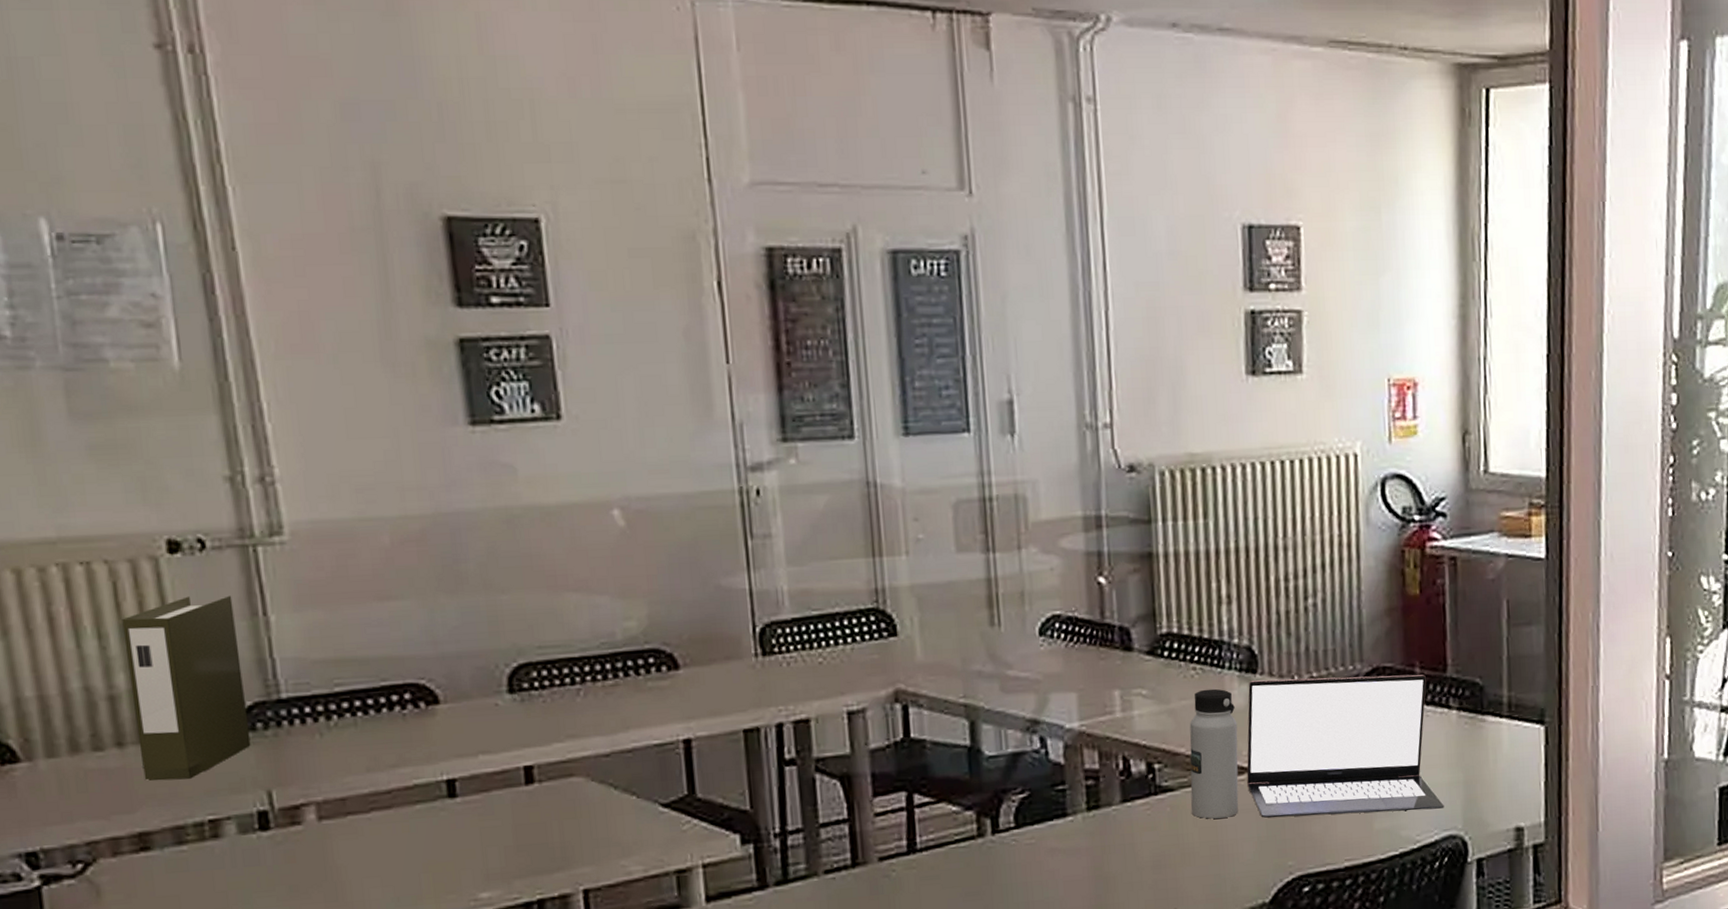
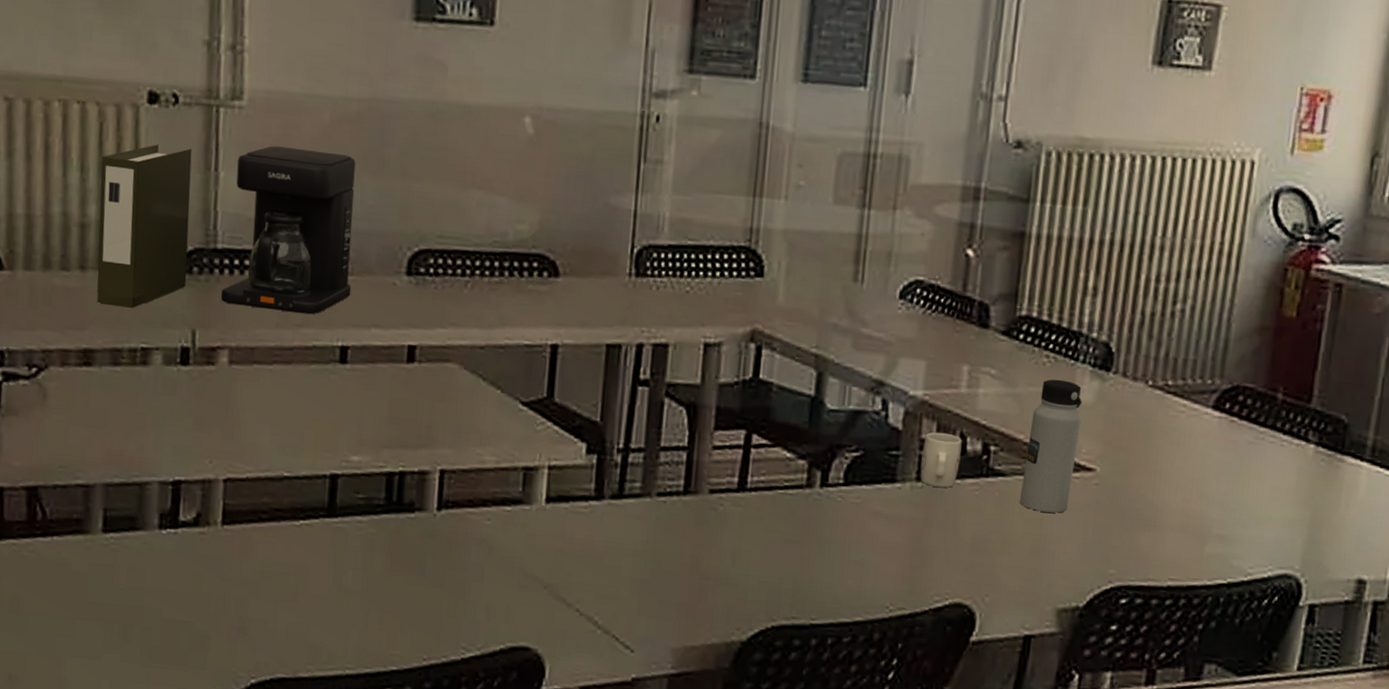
coffee maker: none [289,577,449,756] -> present [221,146,356,315]
mug: none [1088,759,1128,814] -> present [920,432,962,488]
laptop: present [1246,675,1444,818] -> none [1081,378,1288,545]

